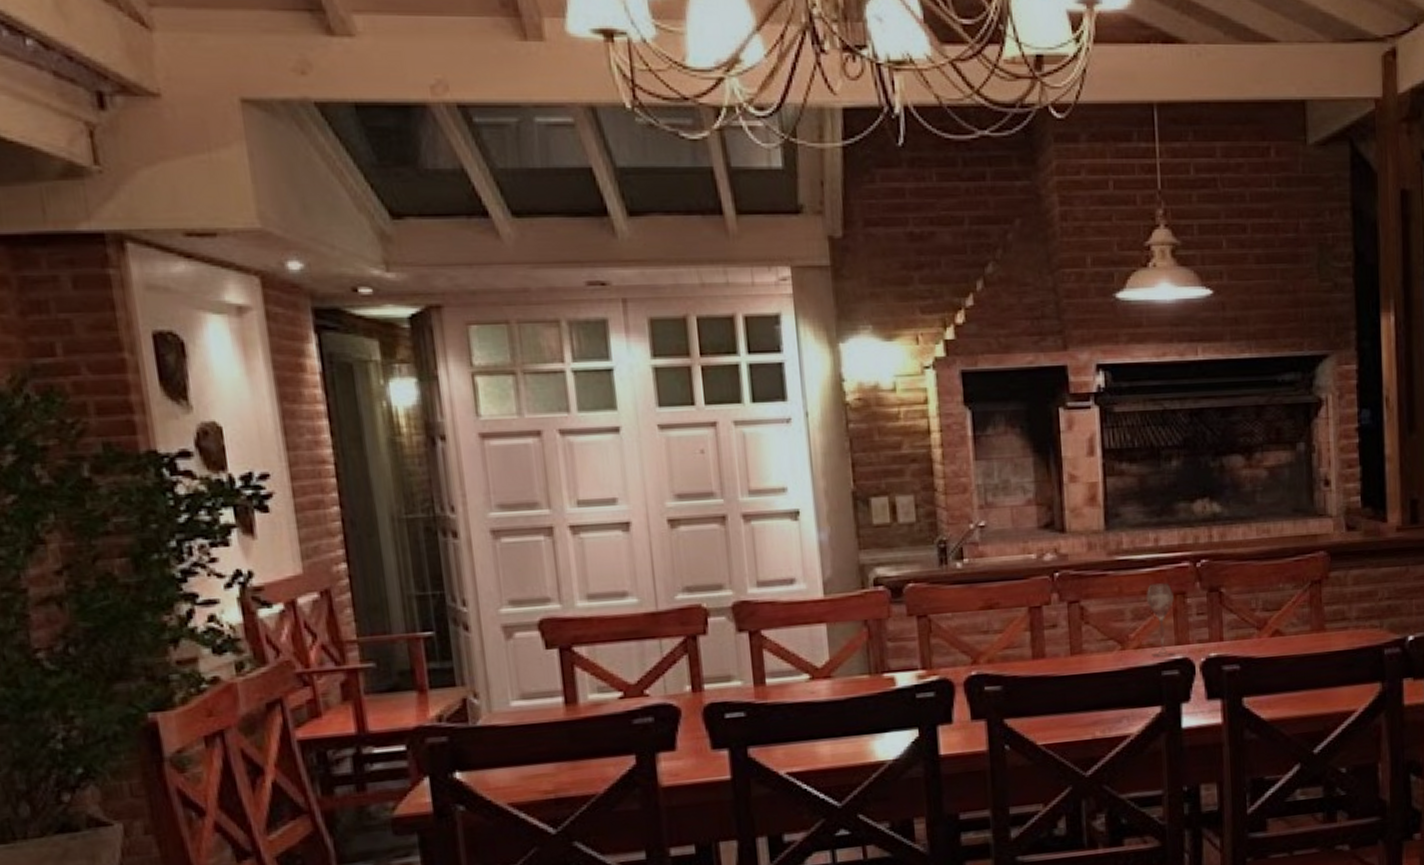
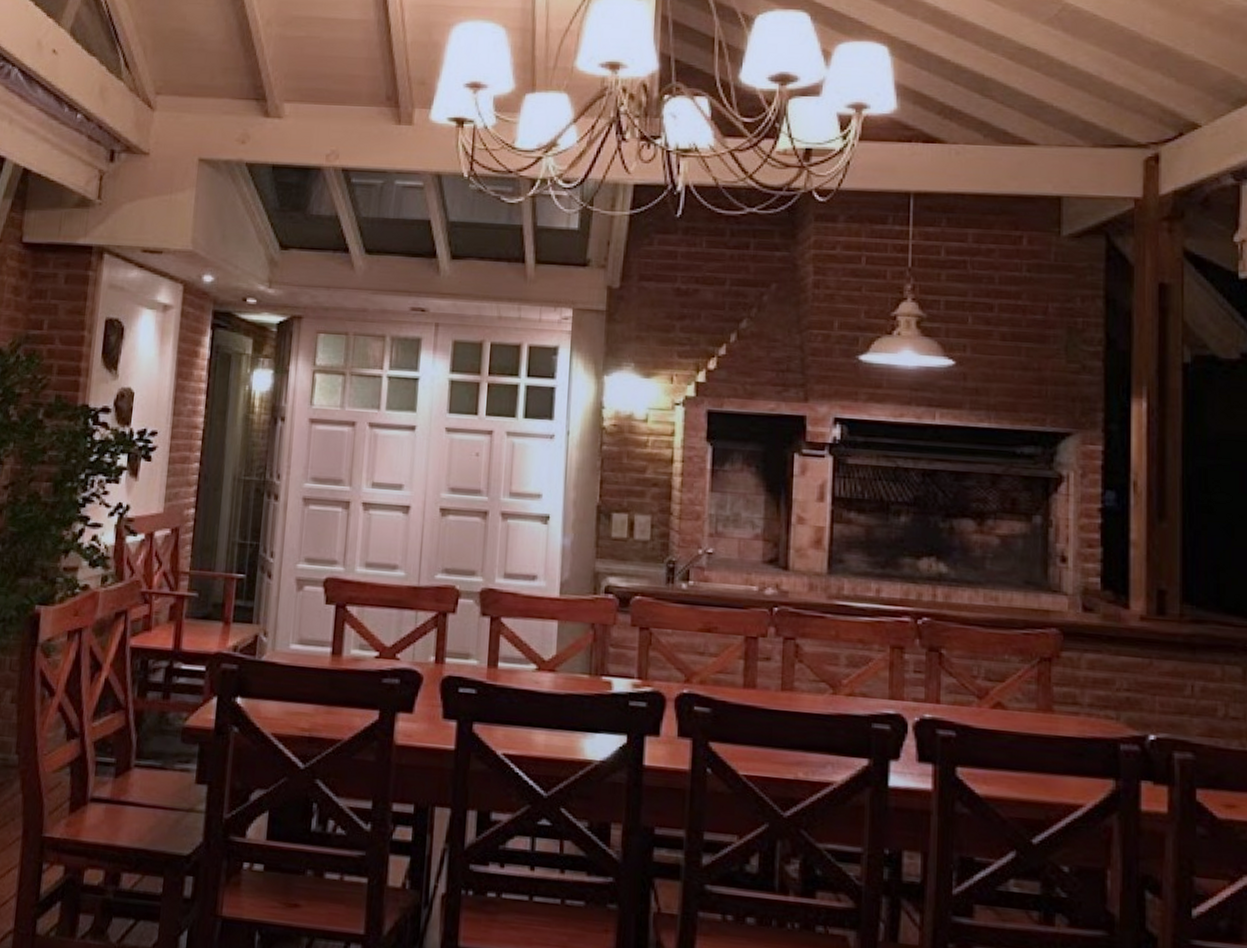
wineglass: present [1146,582,1175,658] -> none [862,632,891,711]

